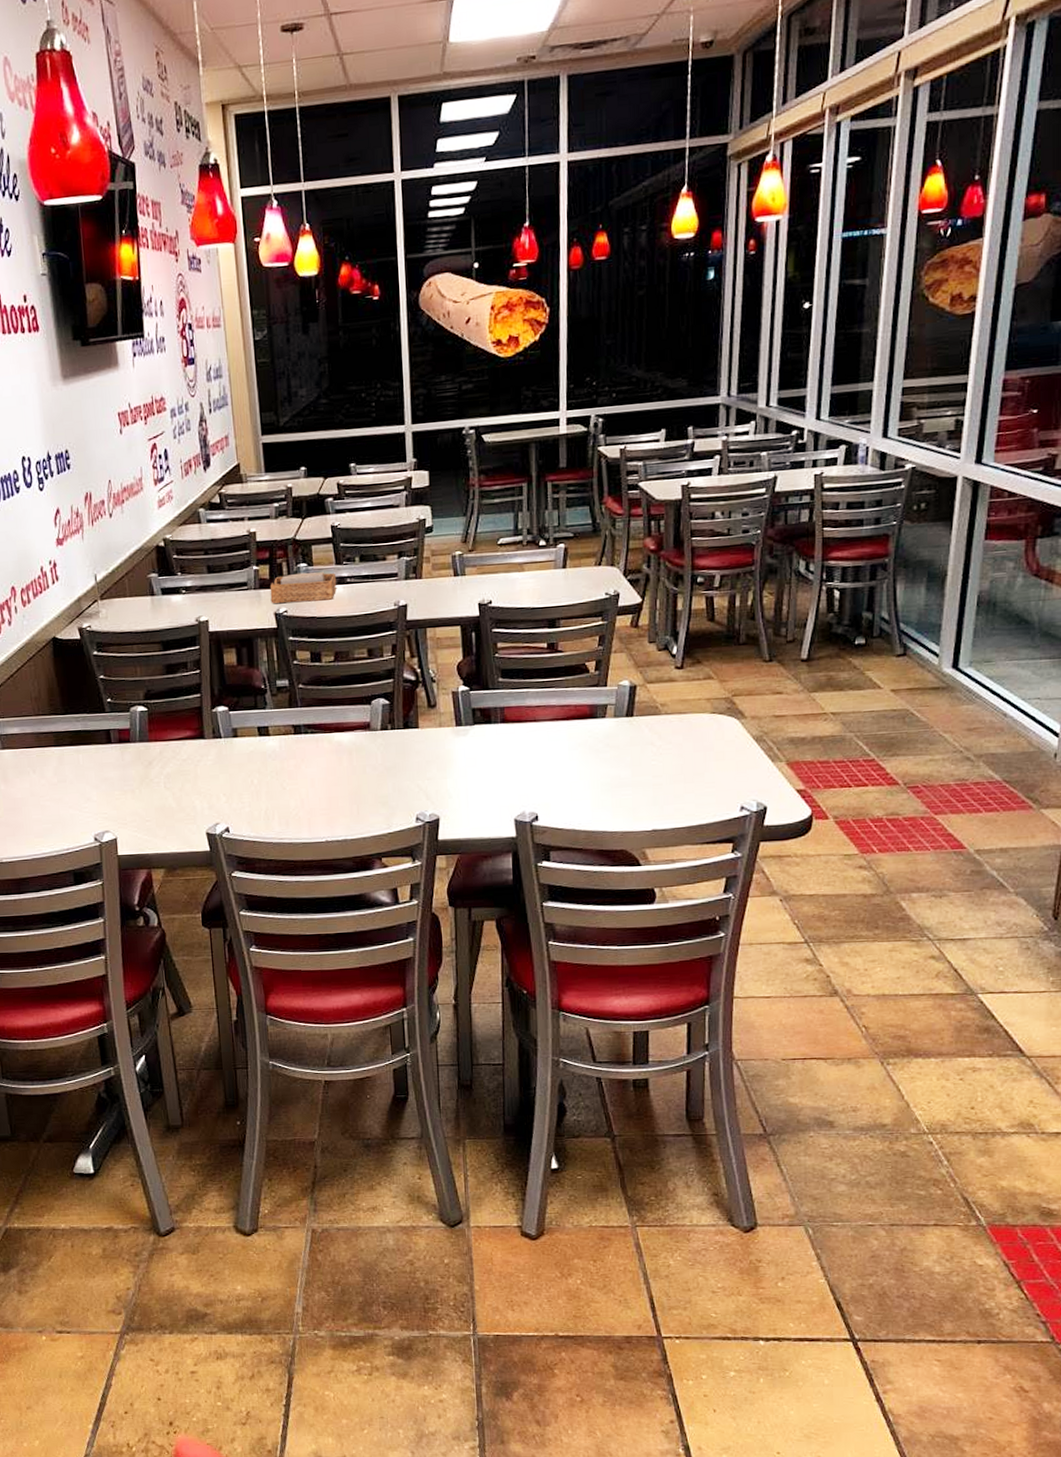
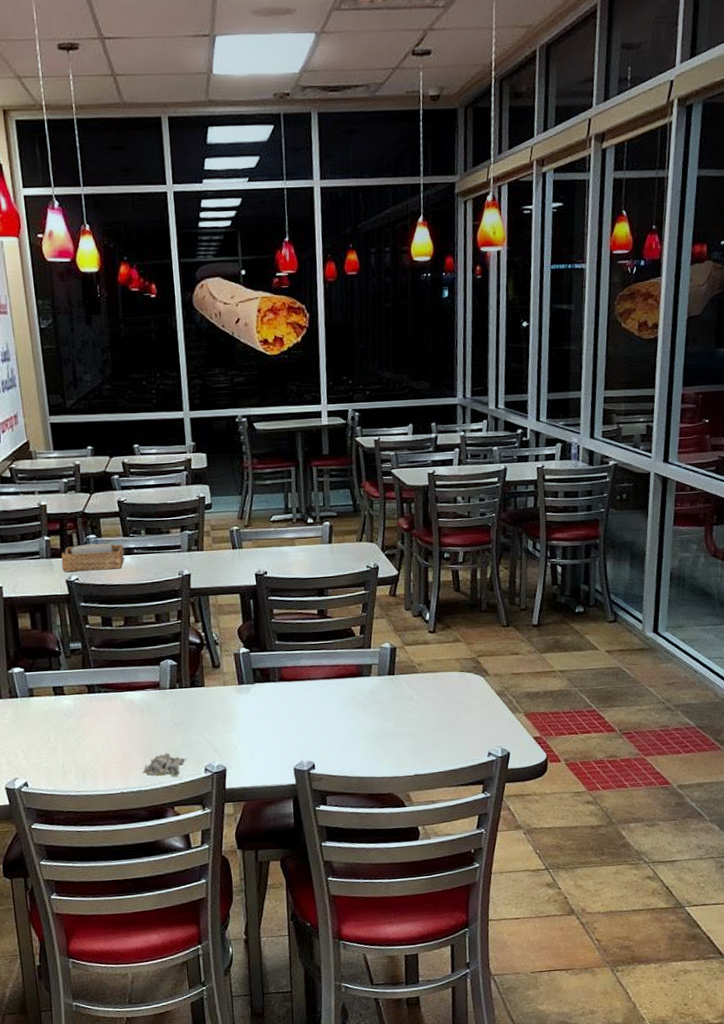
crumpled paper: none [348,799,397,827] -> present [142,752,187,778]

